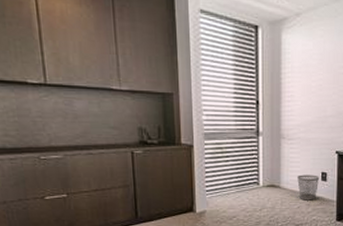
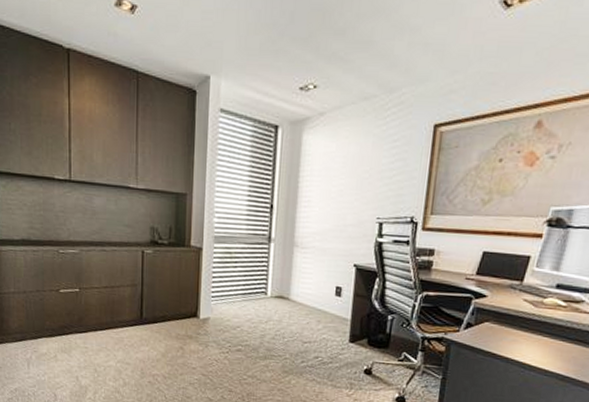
wastebasket: present [297,175,320,201] -> none [308,287,334,317]

